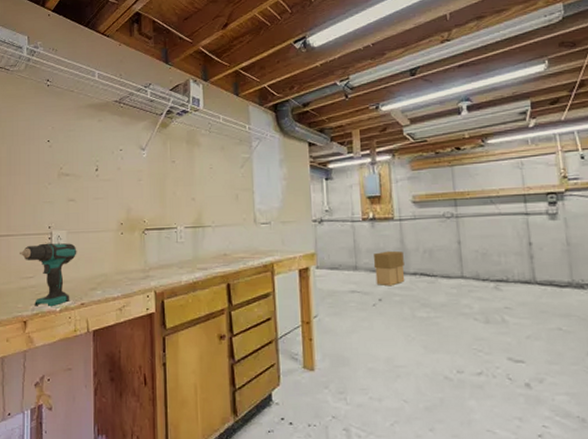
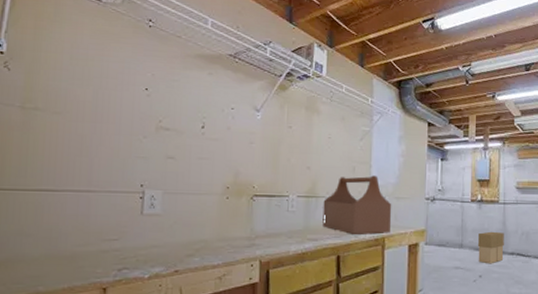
power drill: present [20,243,77,307] -> none [102,202,174,274]
tool box: none [210,201,280,263] -> present [322,175,392,235]

